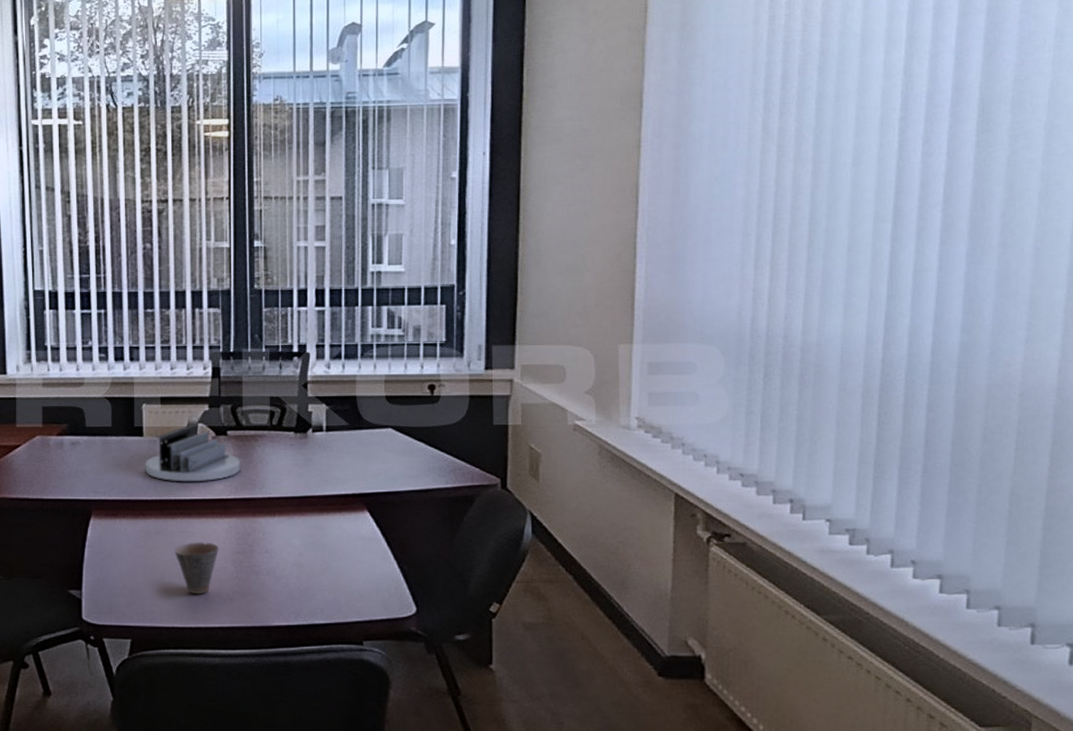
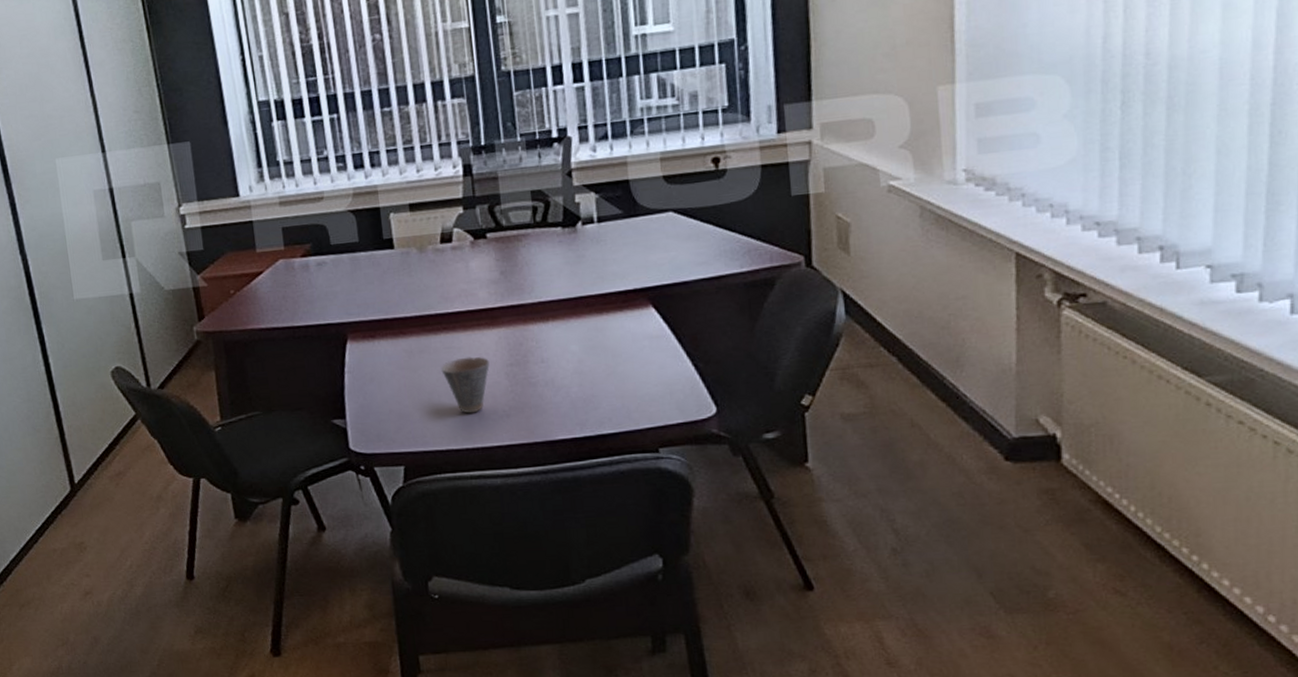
desk organizer: present [145,424,240,482] -> none [399,229,505,294]

